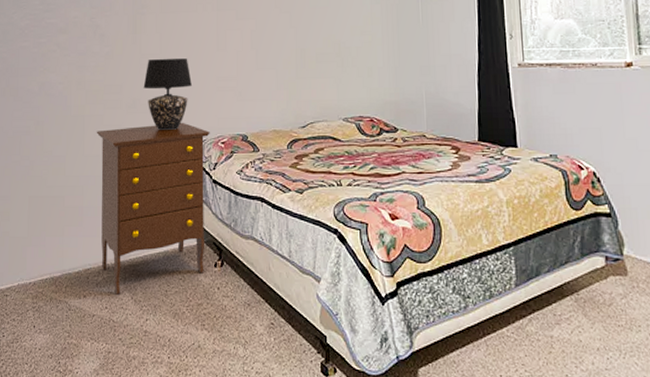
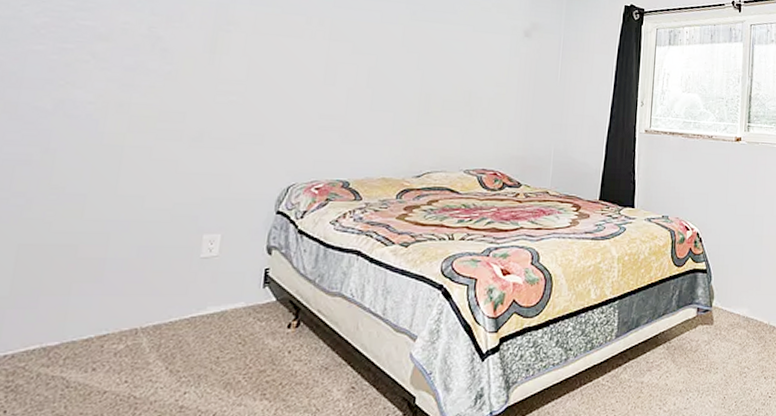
dresser: present [96,122,210,295] -> none [125,162,302,365]
table lamp: present [143,58,192,131] -> none [216,86,286,172]

